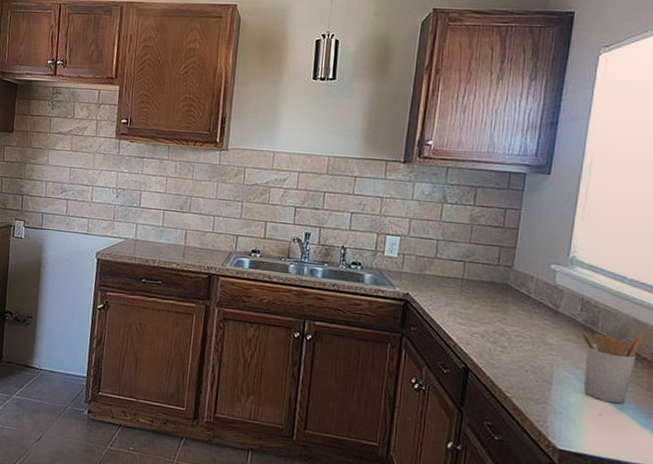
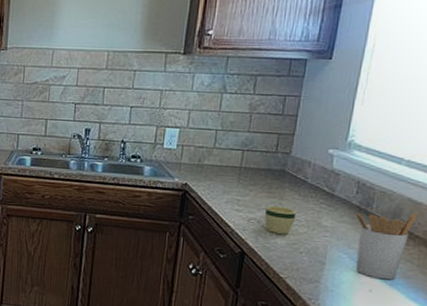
mug: none [488,320,521,351] -> present [264,206,297,234]

